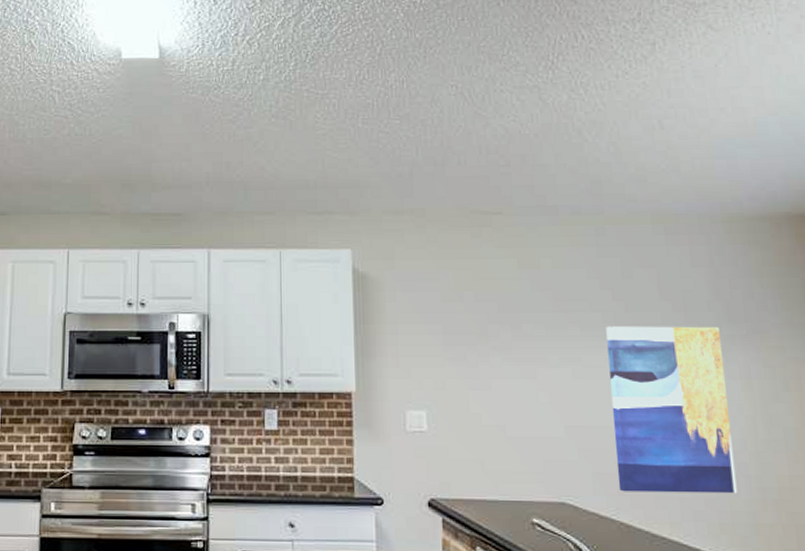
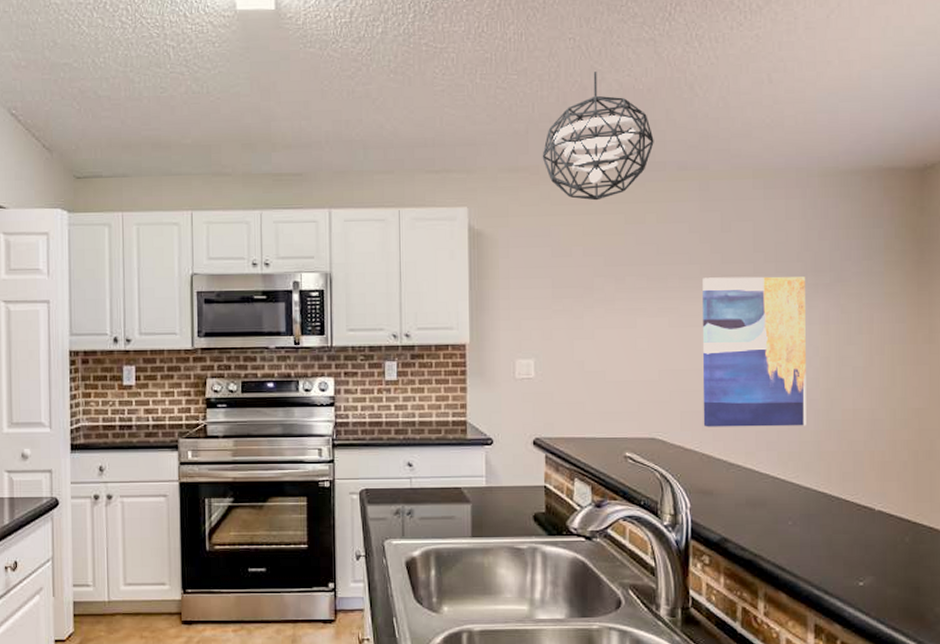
pendant light: none [427,117,544,245] -> present [542,72,654,201]

